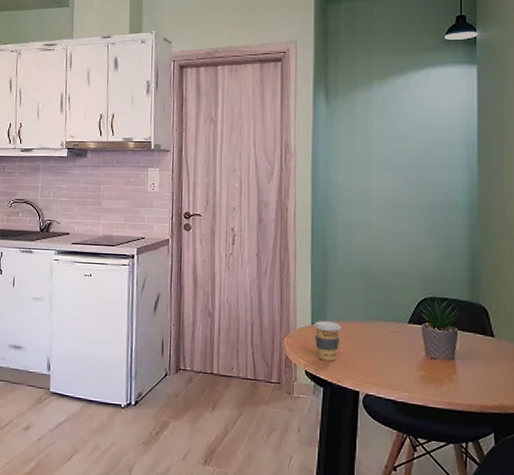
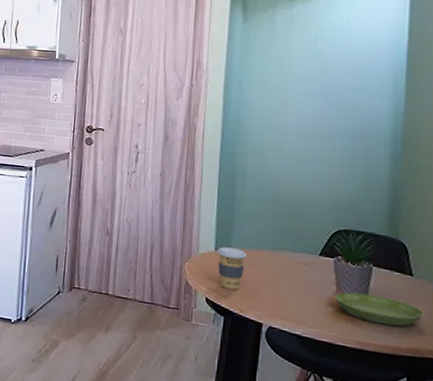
saucer: none [425,356,506,386] -> present [335,292,424,326]

